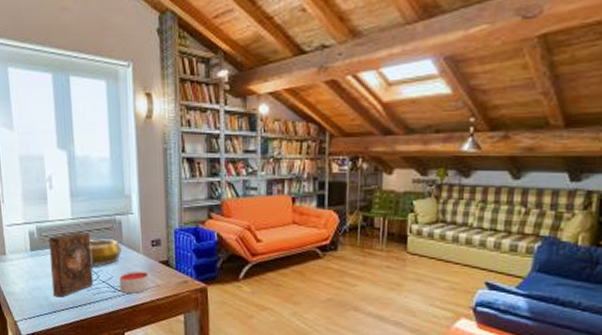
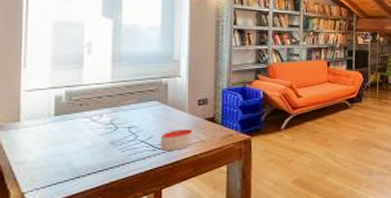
book: present [48,232,94,298] -> none [78,95,132,162]
decorative bowl: present [89,239,122,266] -> none [129,100,166,127]

